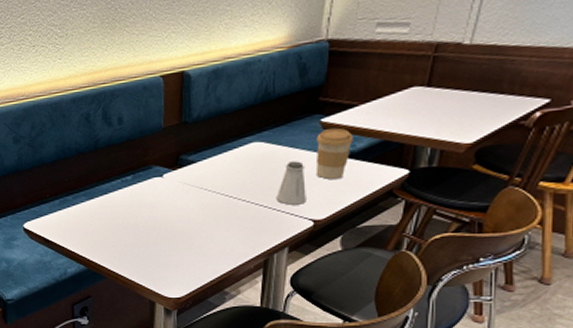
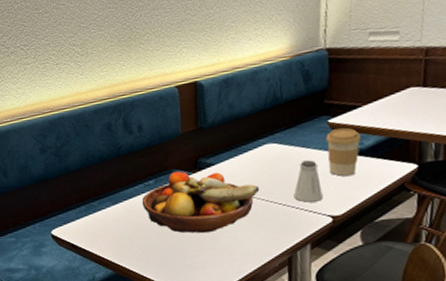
fruit bowl: none [118,167,242,233] -> present [141,171,260,234]

